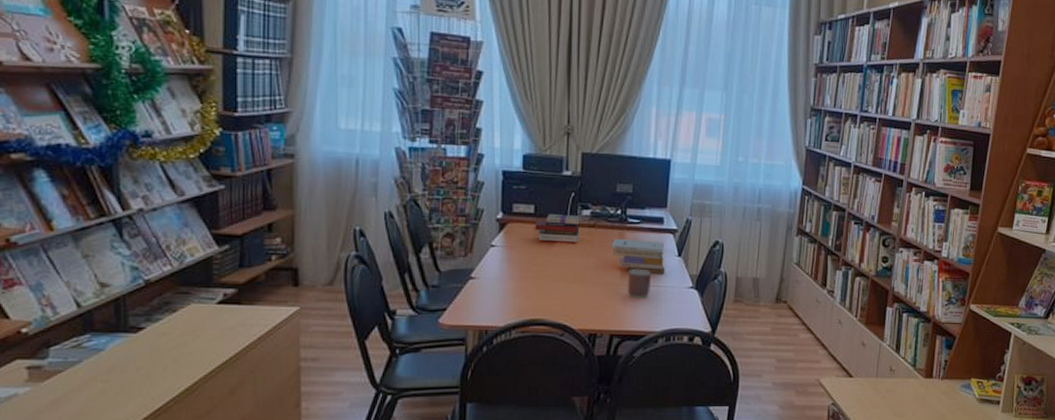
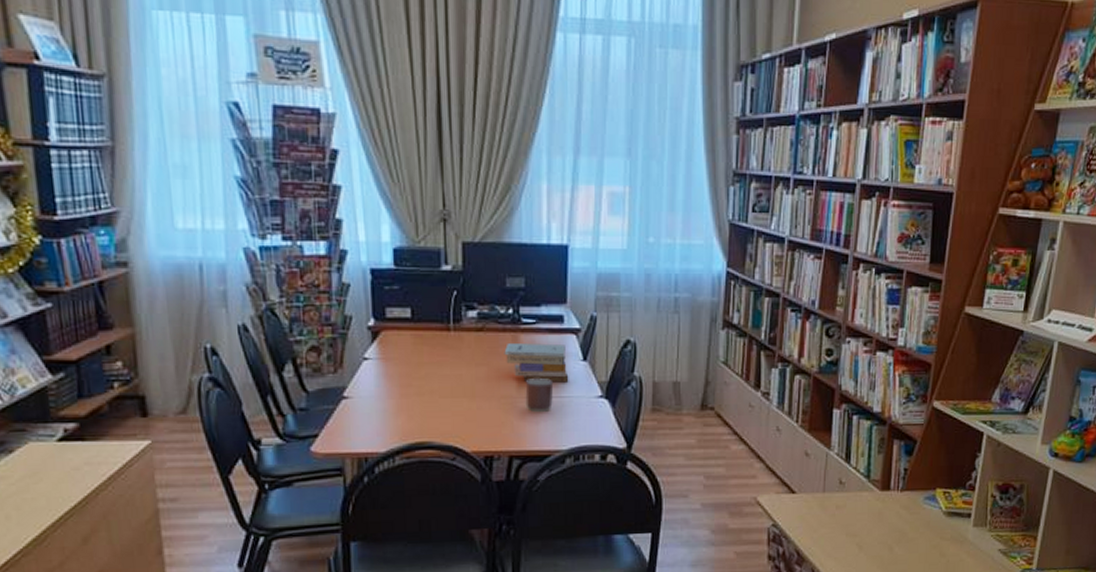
books: present [535,213,580,244] -> none [413,316,466,352]

